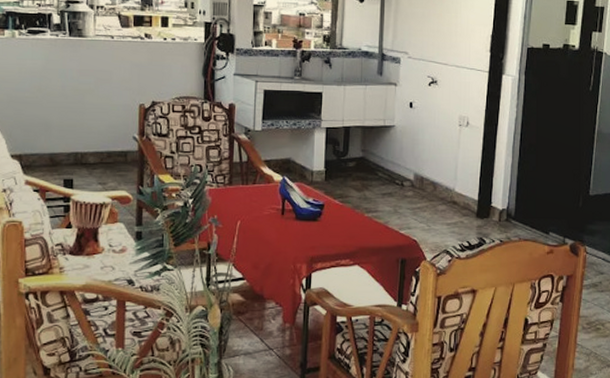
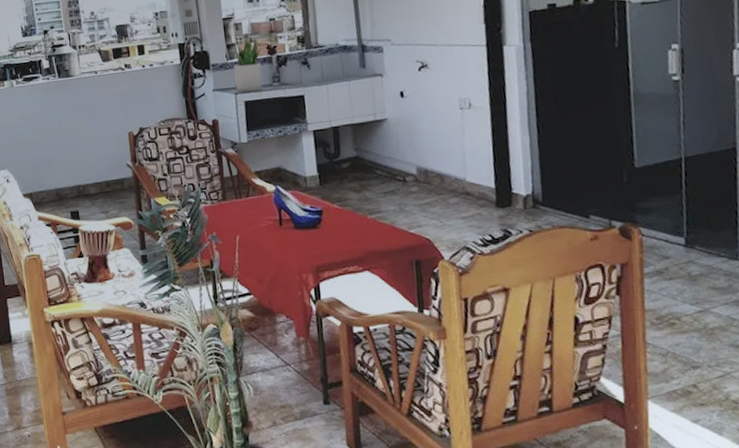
planter: none [257,28,286,82] -> present [233,37,263,93]

